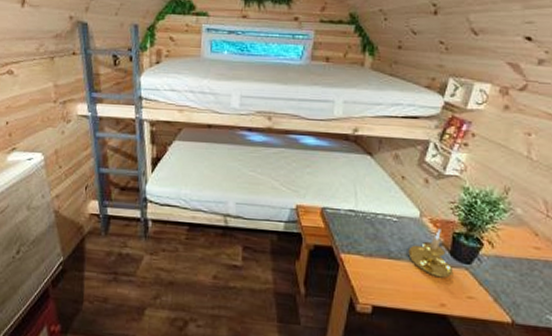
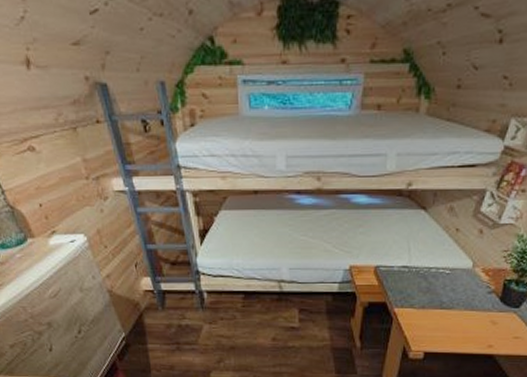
candle holder: present [408,228,454,278] -> none [460,277,503,322]

